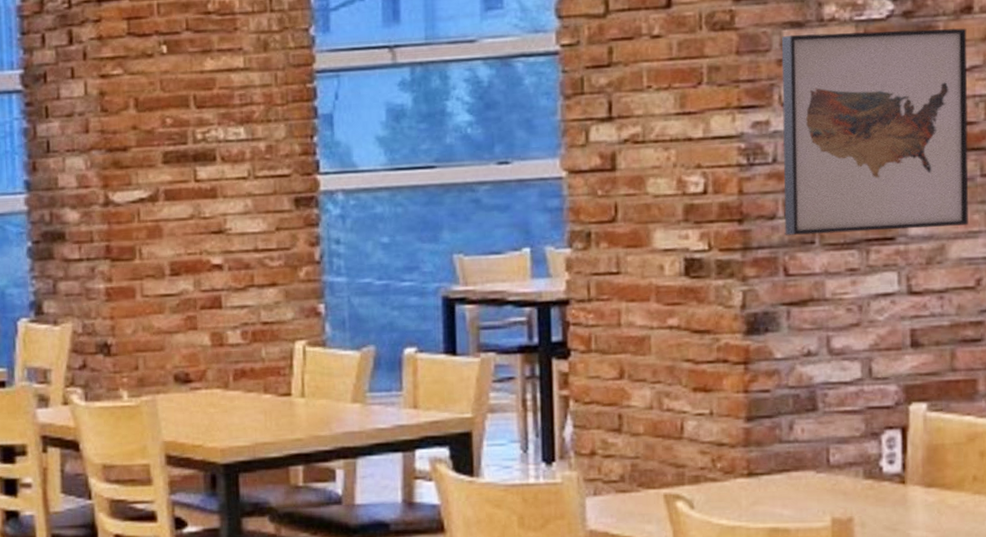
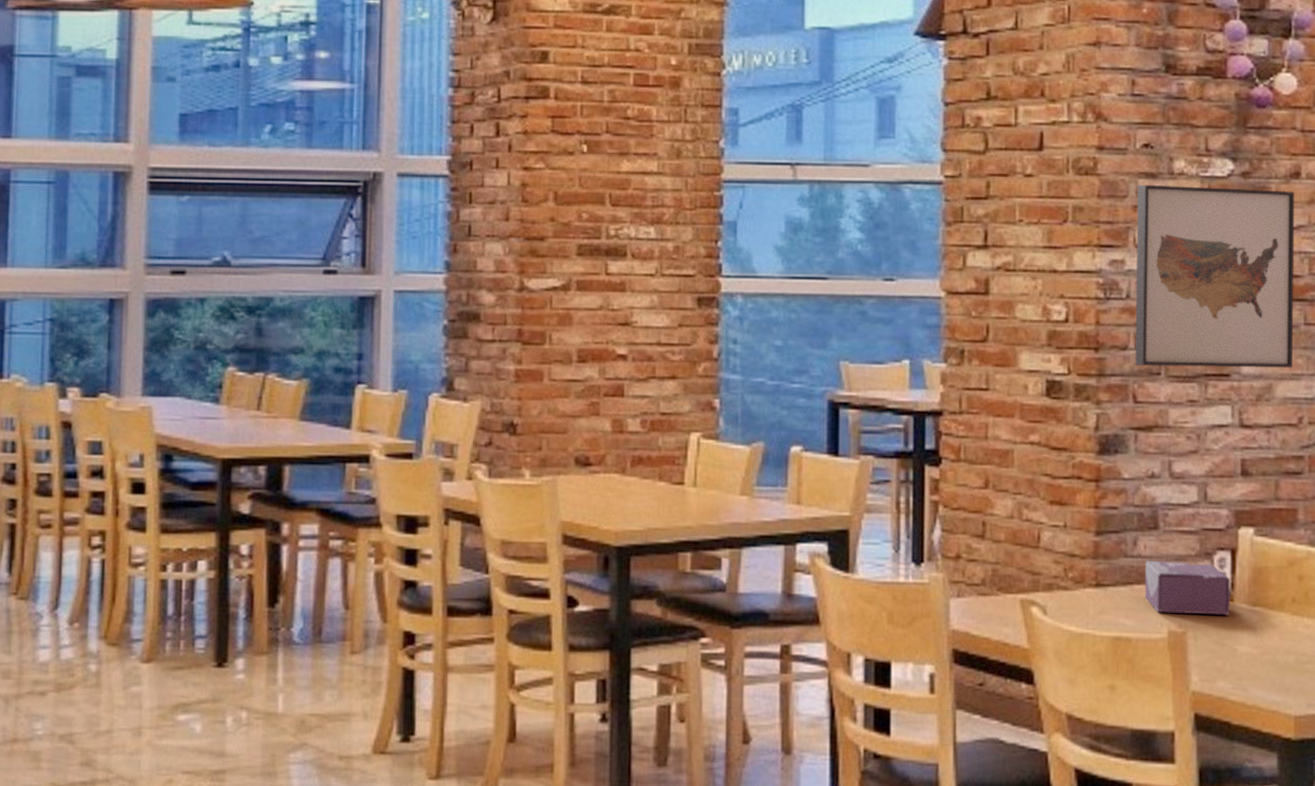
tissue box: none [803,444,902,500] -> present [1144,560,1231,615]

